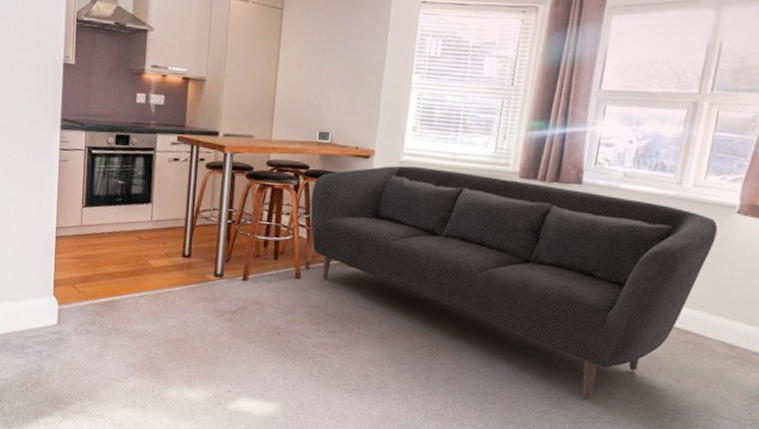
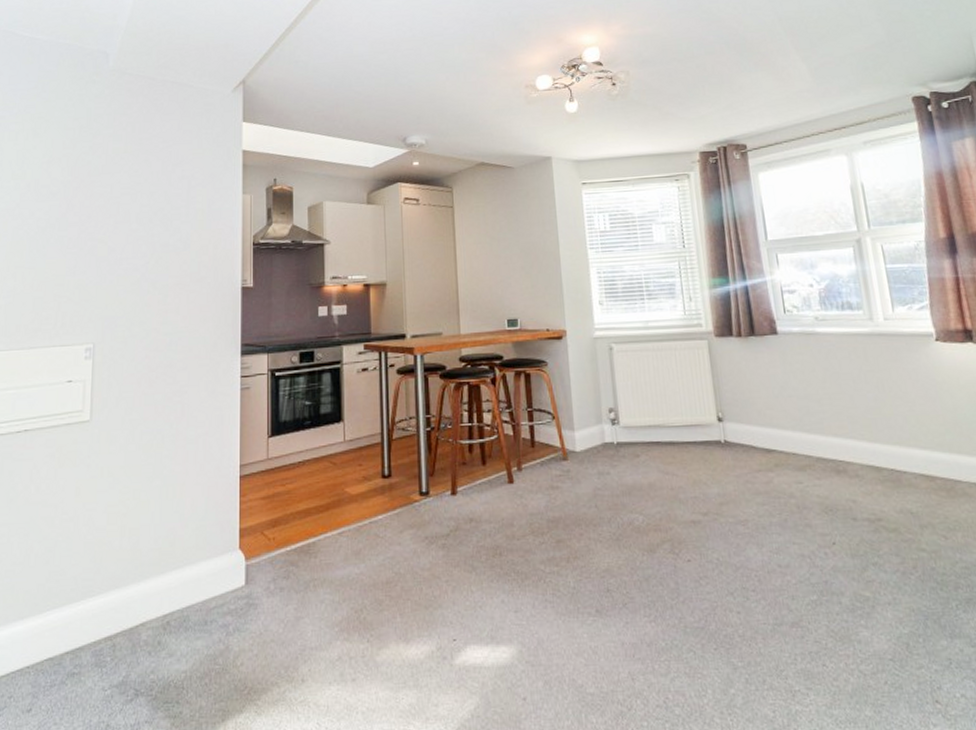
sofa: present [310,165,718,400] -> none [510,339,926,578]

